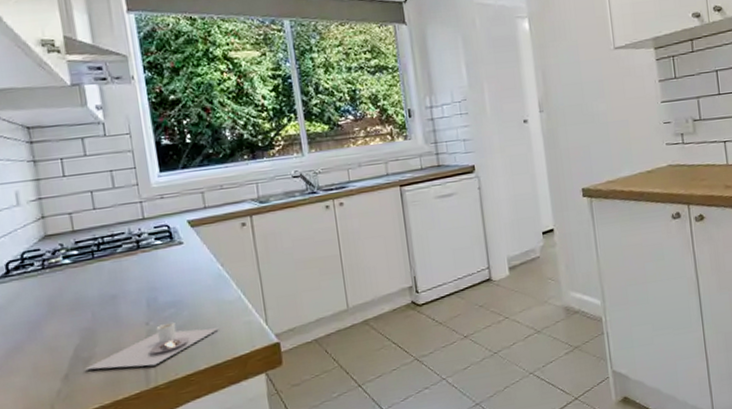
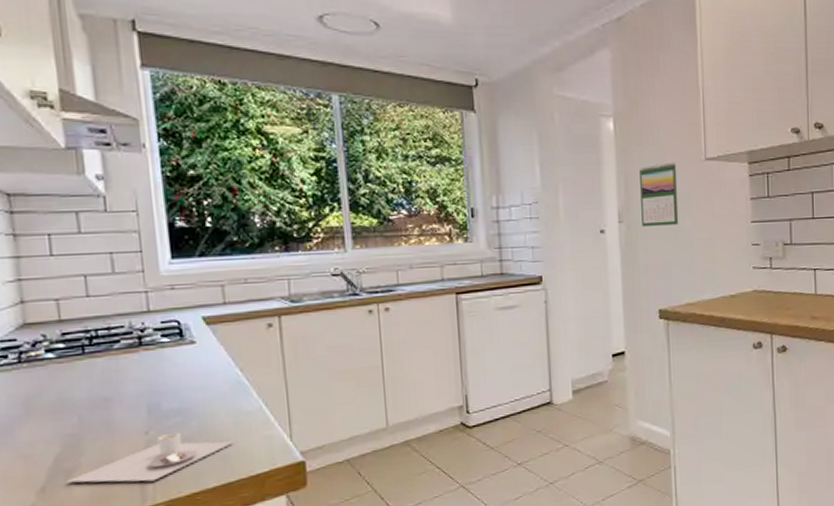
calendar: none [555,53,595,114] -> present [640,162,679,226]

